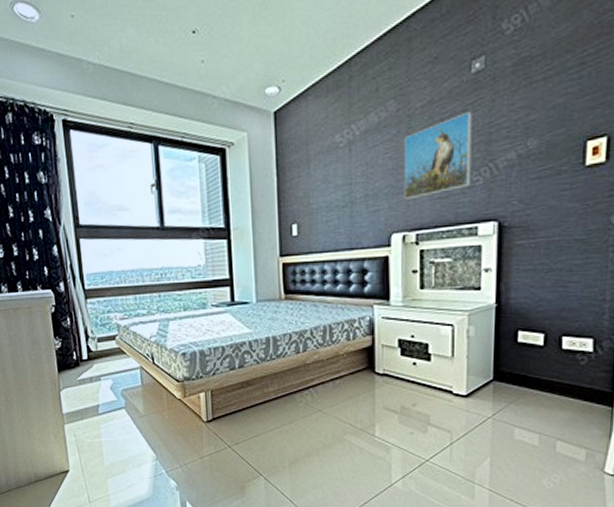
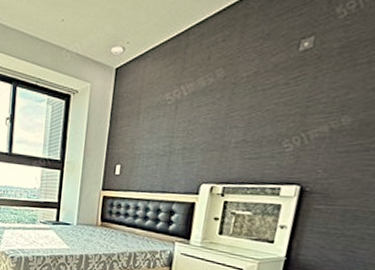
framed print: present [403,111,472,200] -> none [217,85,294,157]

